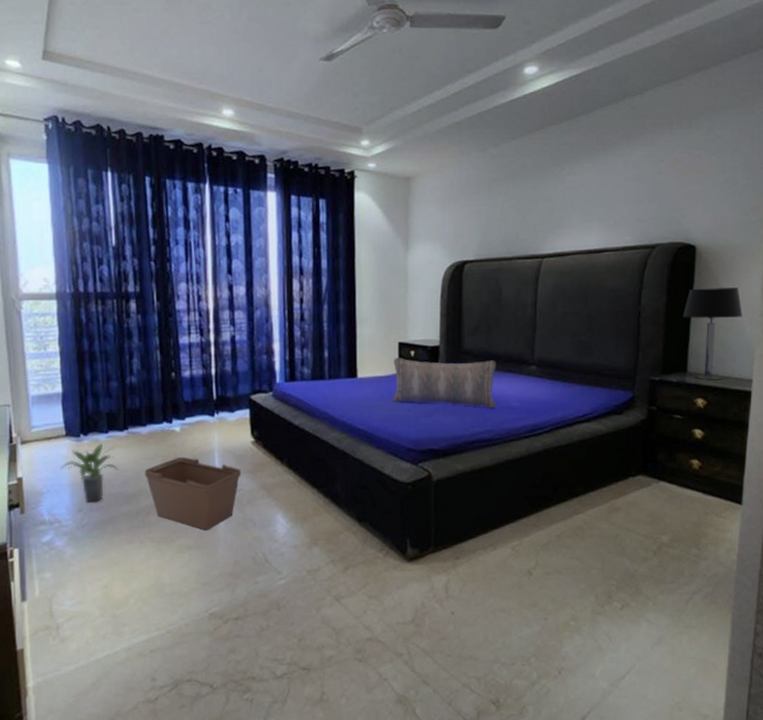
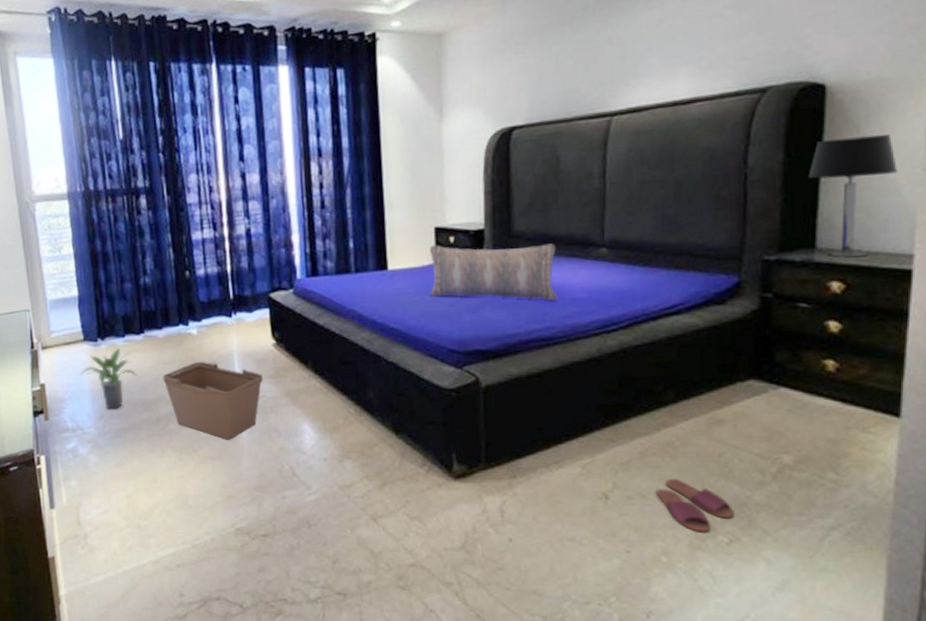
slippers: none [568,556,626,600] -> present [655,478,734,532]

